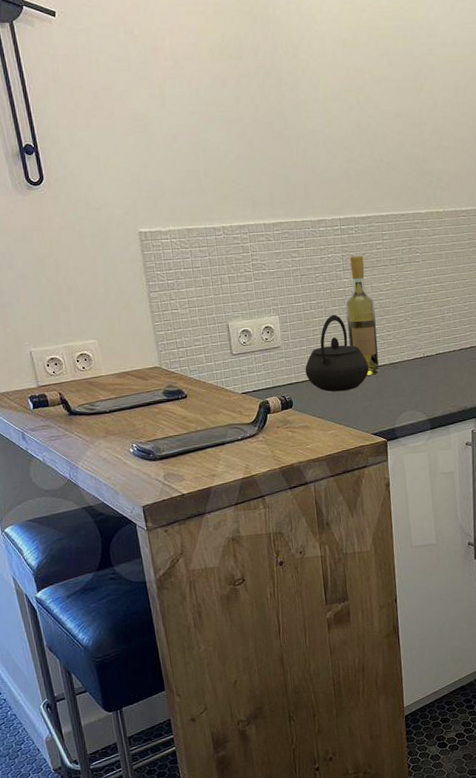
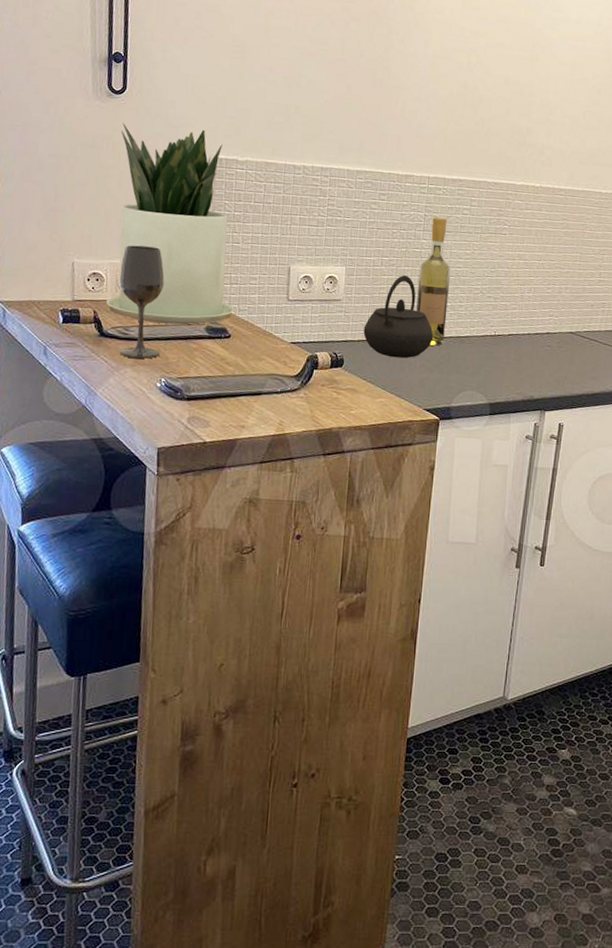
planter: none [47,207,186,395] -> present [106,123,235,325]
wine glass: none [74,325,128,430] -> present [119,245,165,359]

